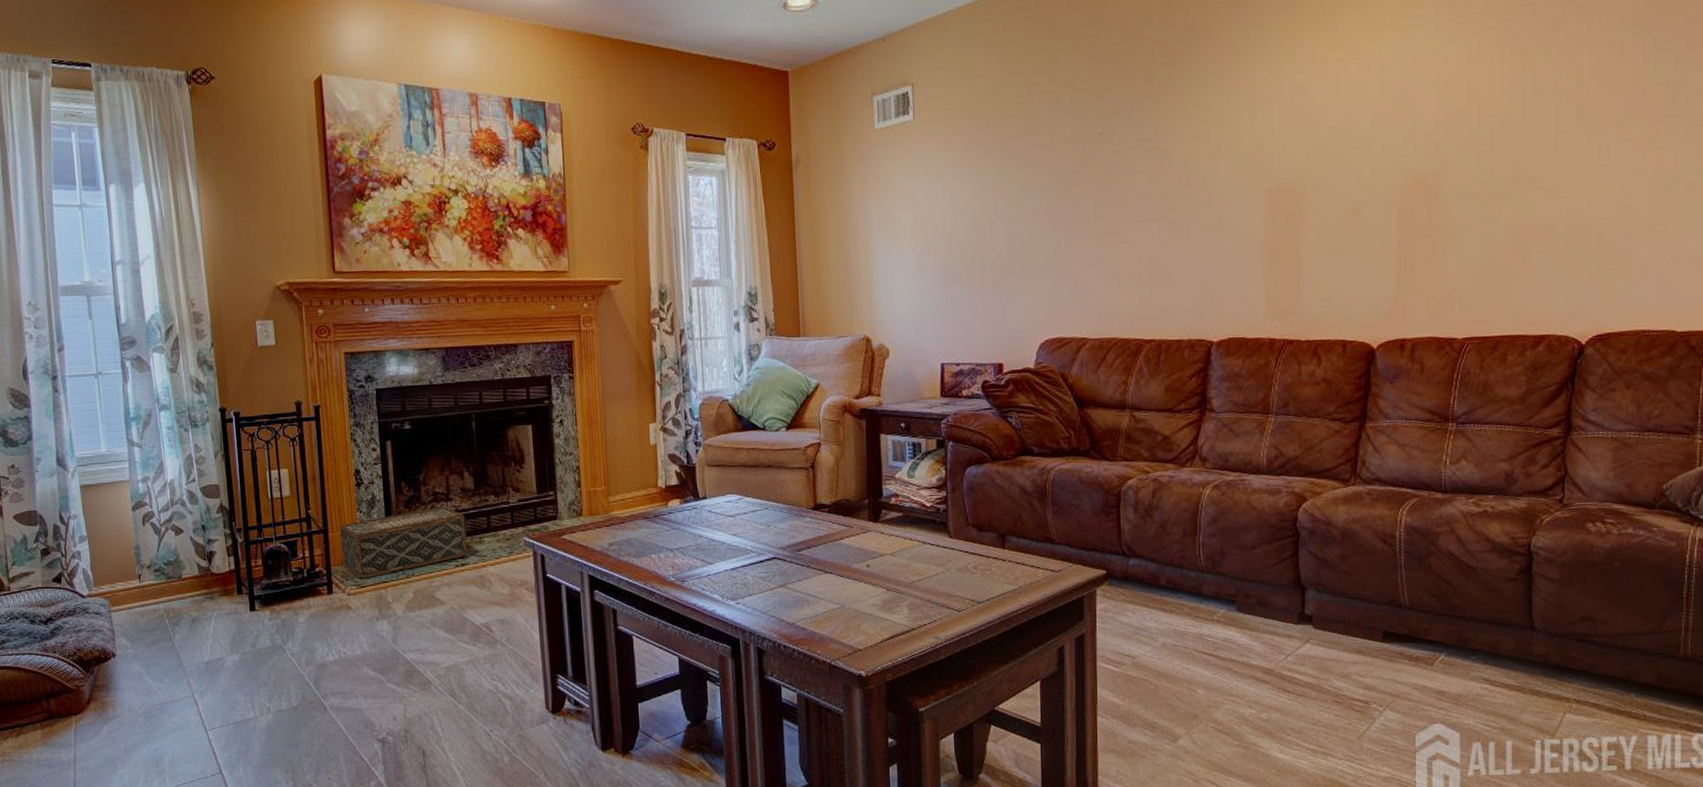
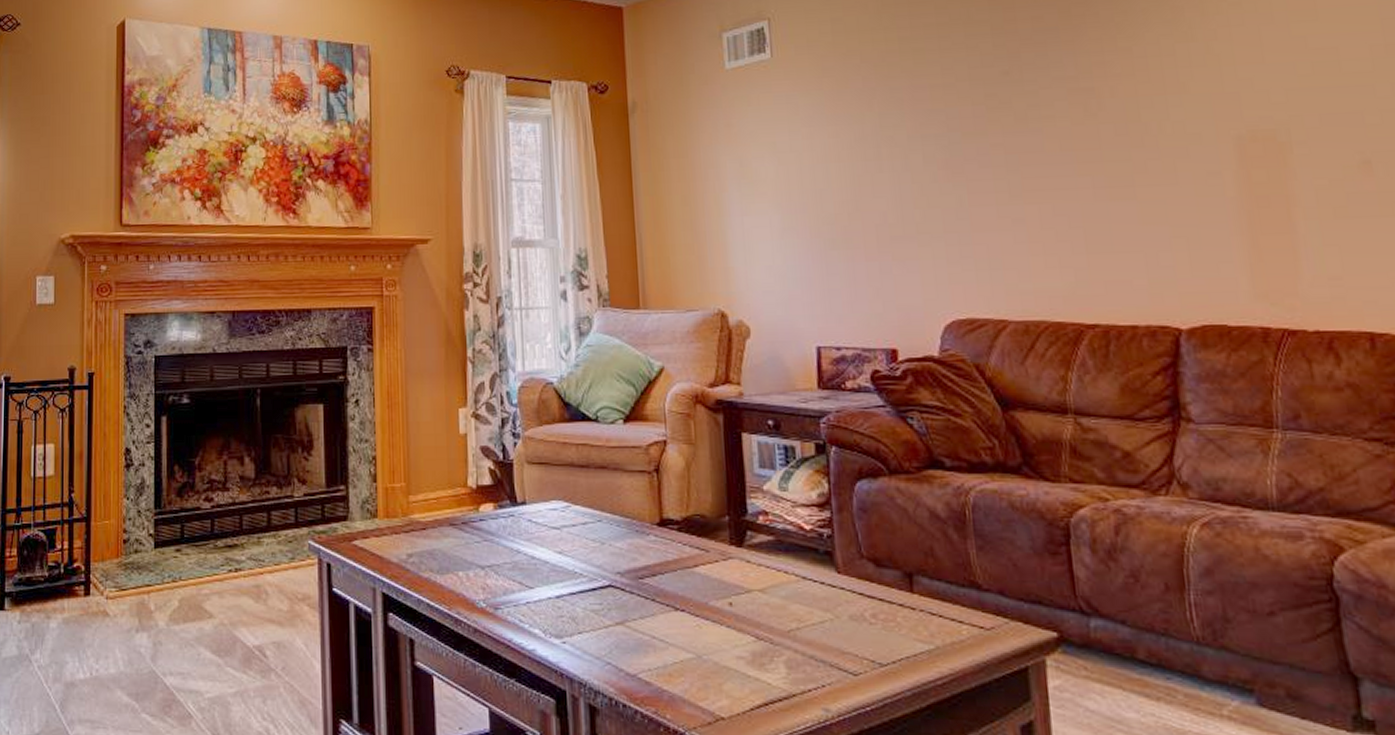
woven basket: present [339,506,468,579] -> none [103,496,243,580]

